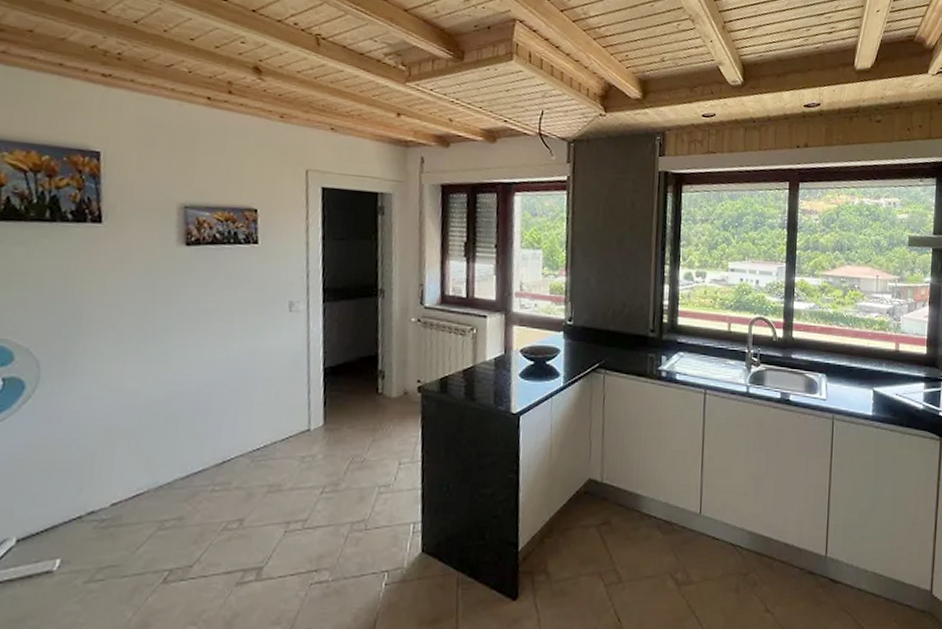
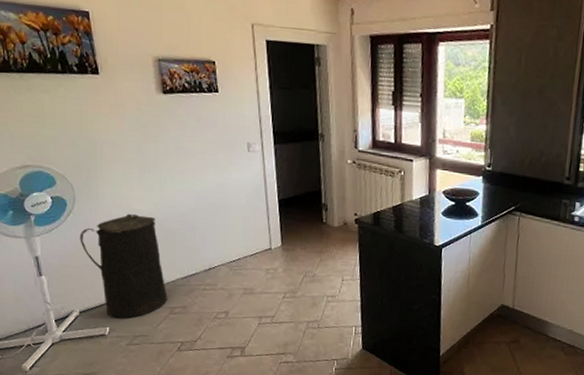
trash can: none [36,395,158,545] -> present [79,213,168,319]

